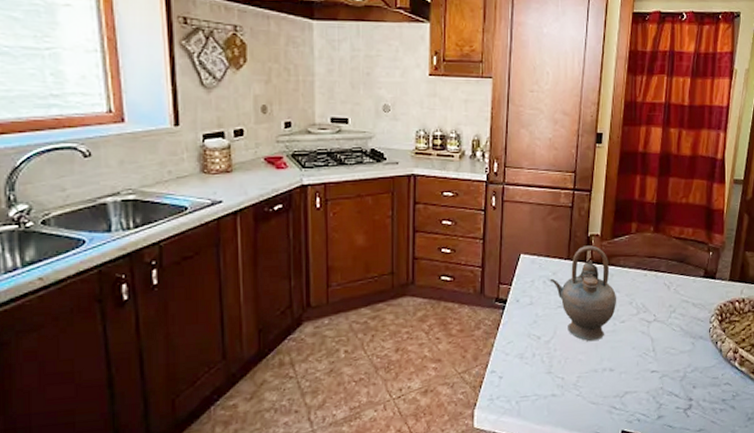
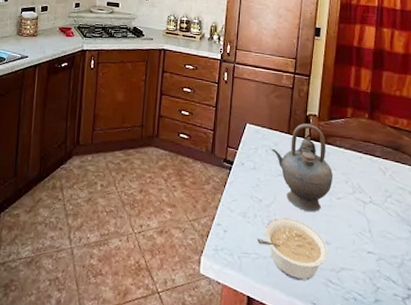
legume: none [536,351,612,414] -> present [256,217,328,281]

